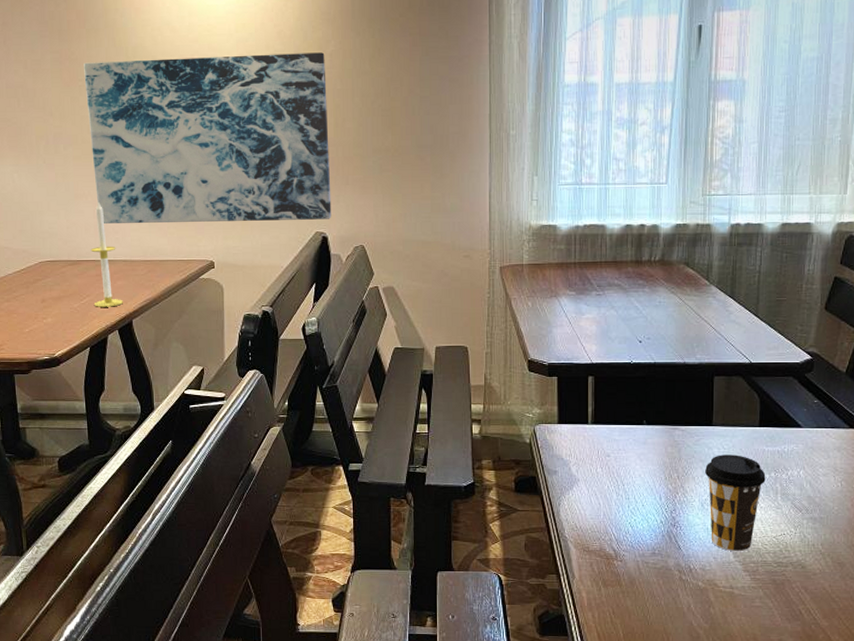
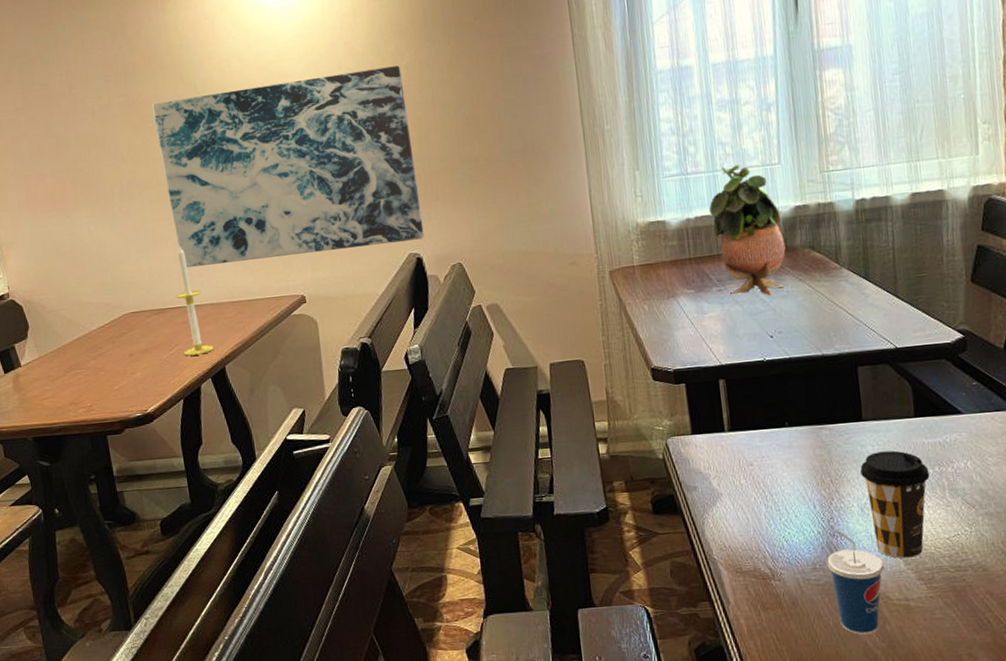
potted plant: none [597,180,663,304] -> present [708,165,786,296]
cup: none [665,521,715,615] -> present [827,530,884,635]

